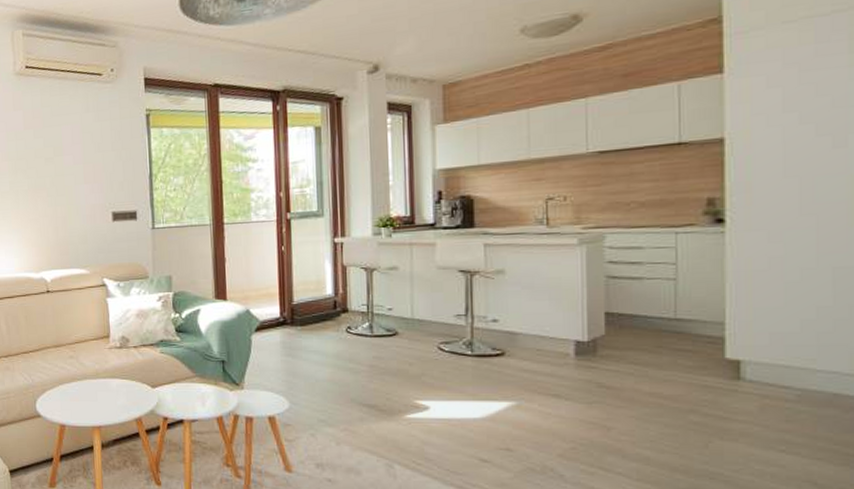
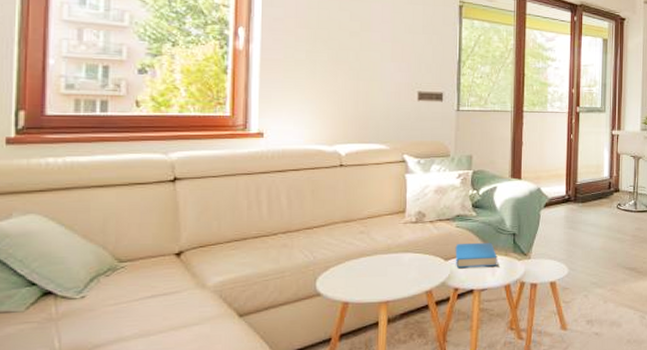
book: none [161,369,207,396] -> present [455,242,498,268]

